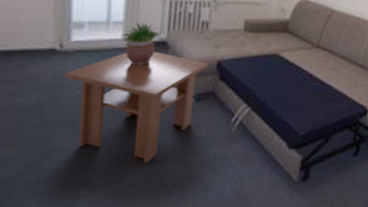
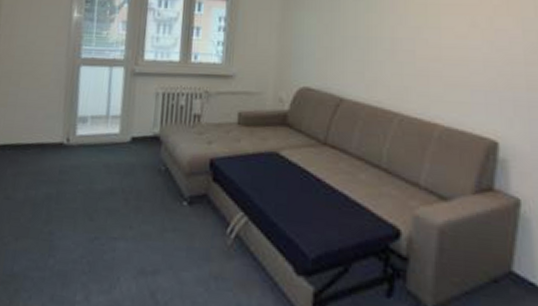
coffee table: present [65,52,209,163] -> none [69,147,201,273]
potted plant: present [120,22,161,65] -> none [117,115,154,162]

